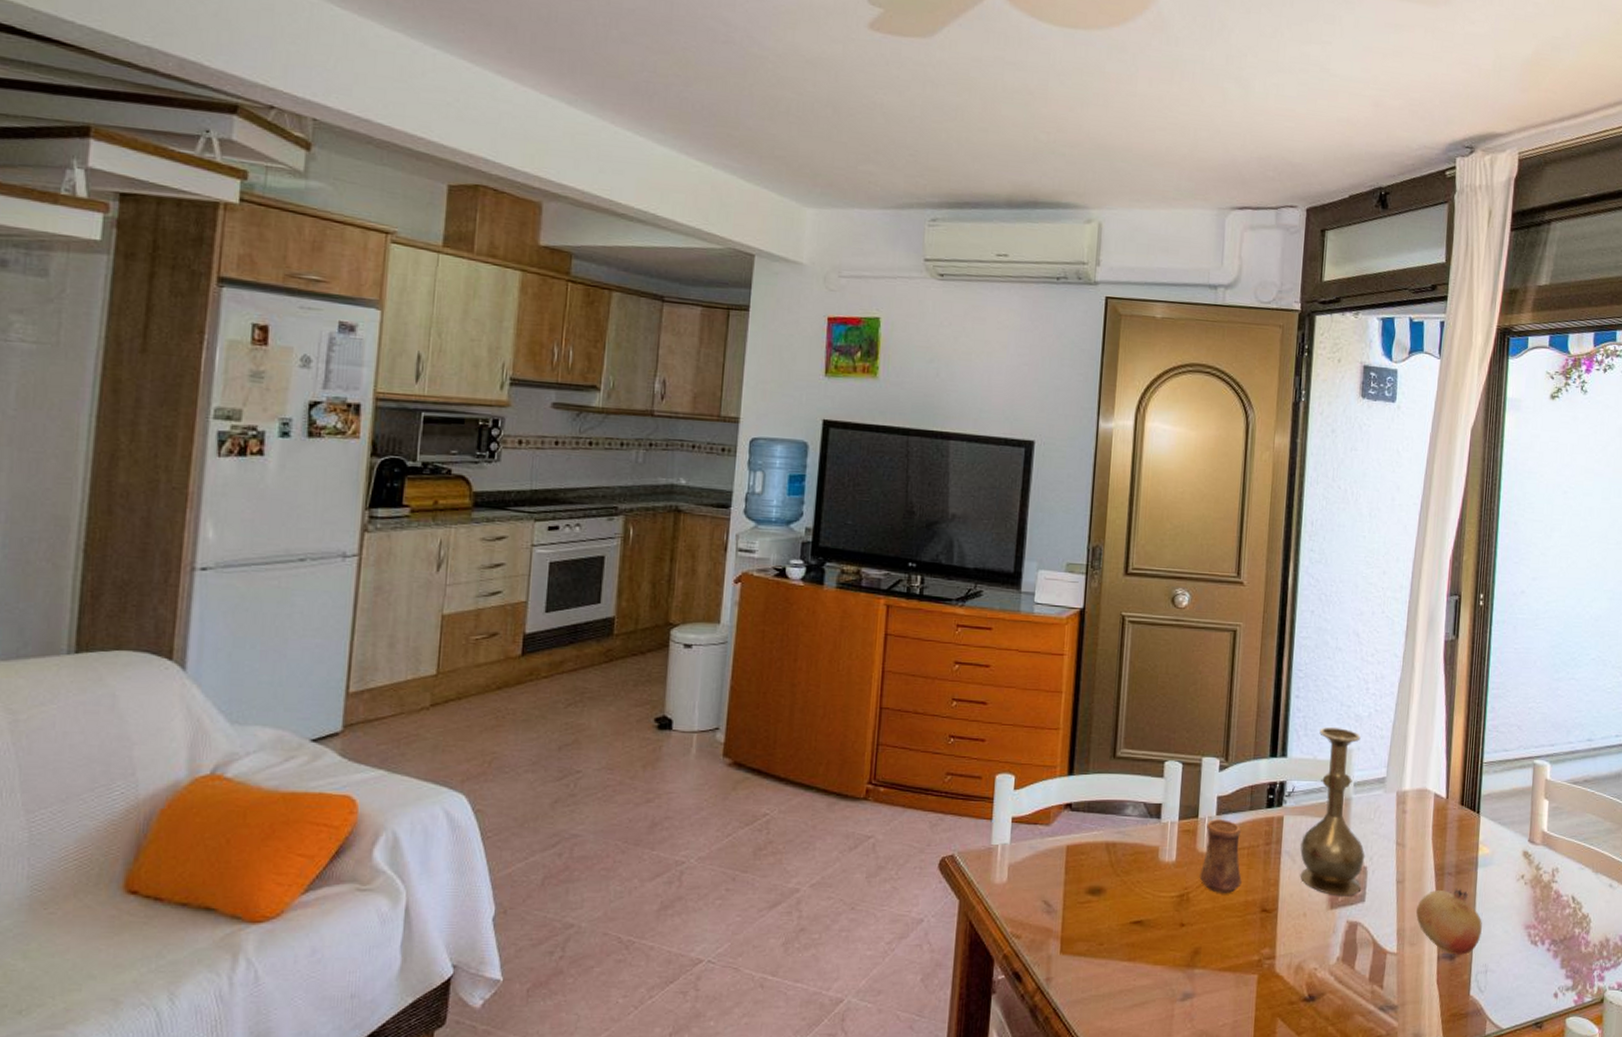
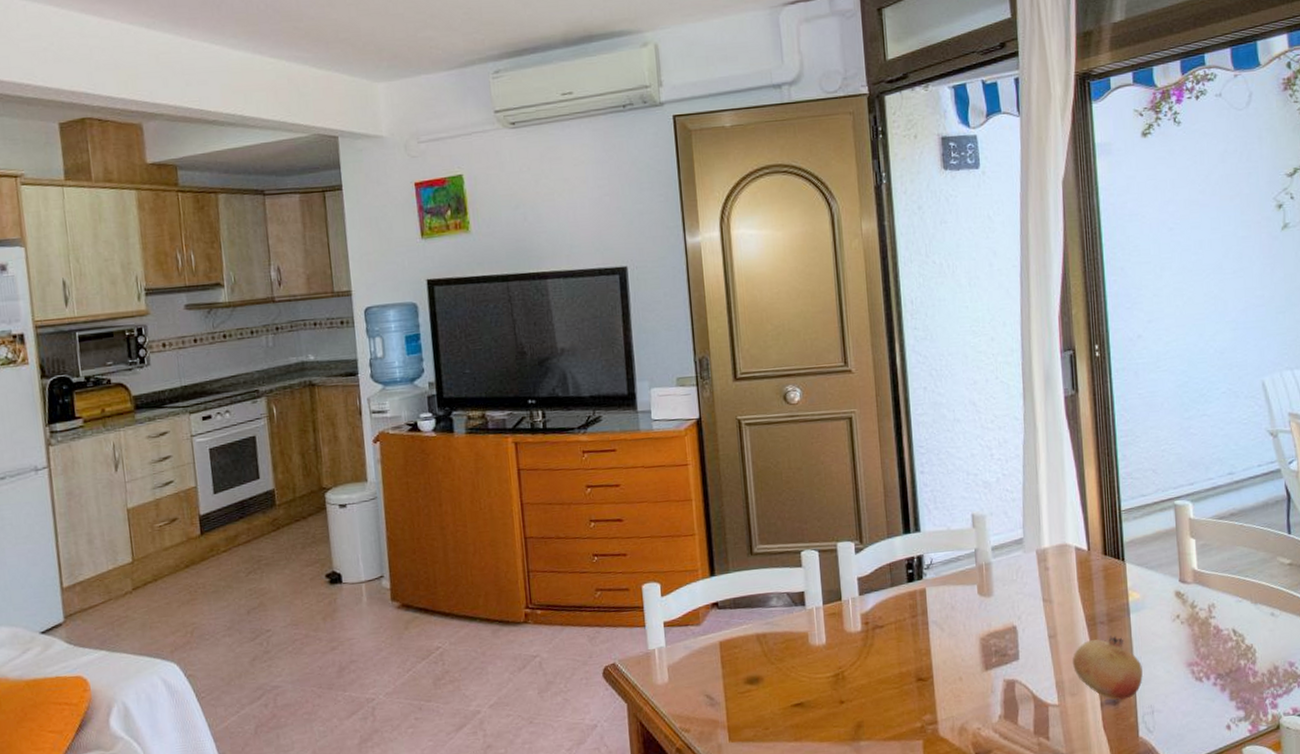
cup: present [1199,819,1242,893] -> none [851,598,894,669]
vase: present [1300,727,1365,895] -> none [945,496,1013,657]

